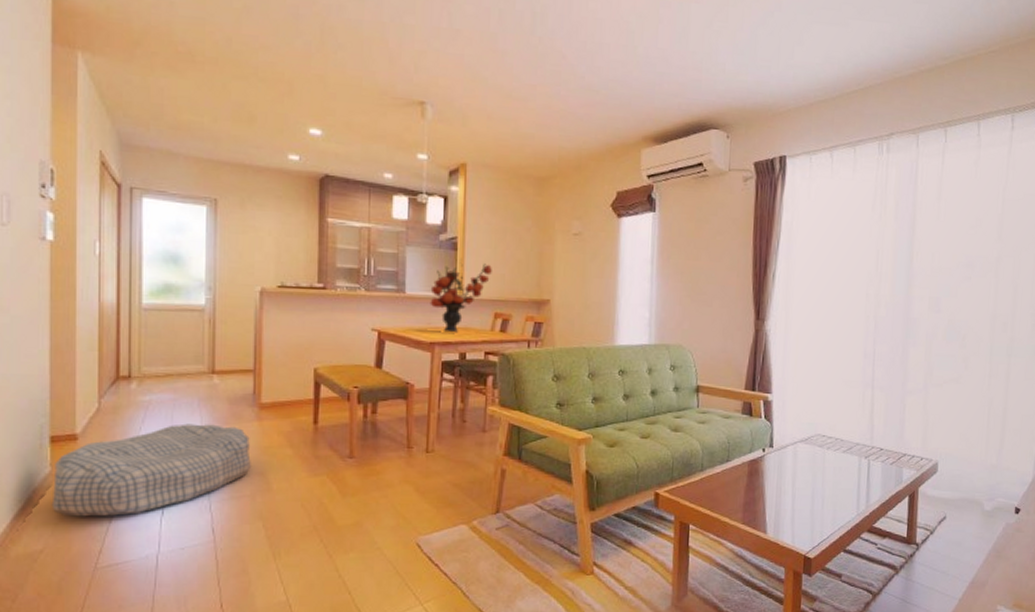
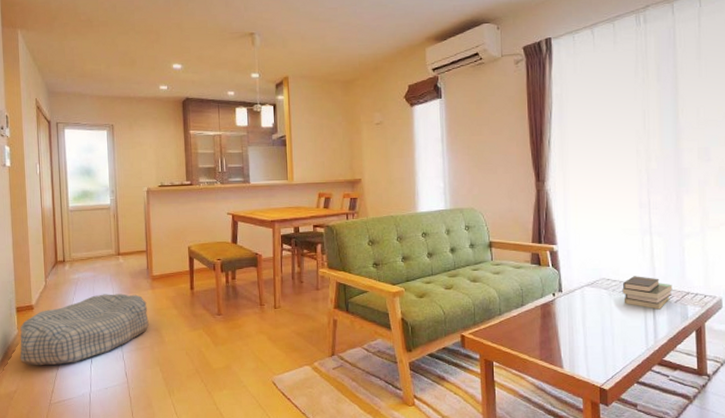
bouquet: present [430,258,492,333] -> none [268,152,314,212]
books: none [837,433,890,471] -> present [622,276,673,310]

